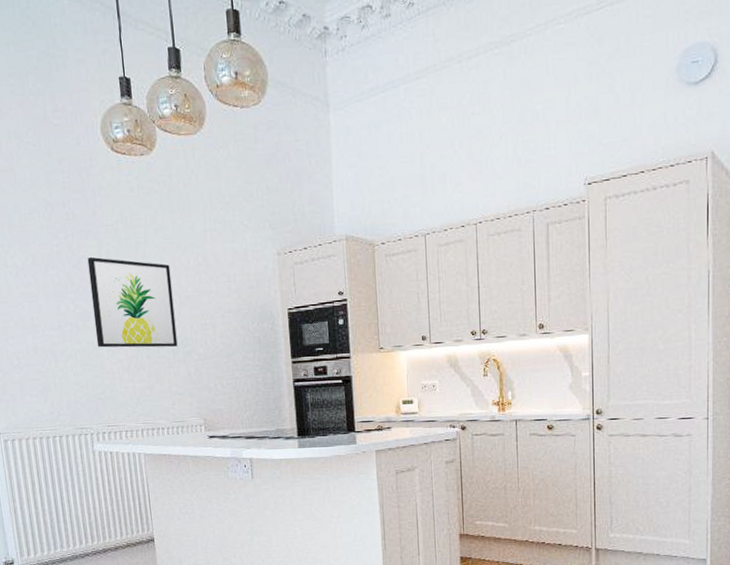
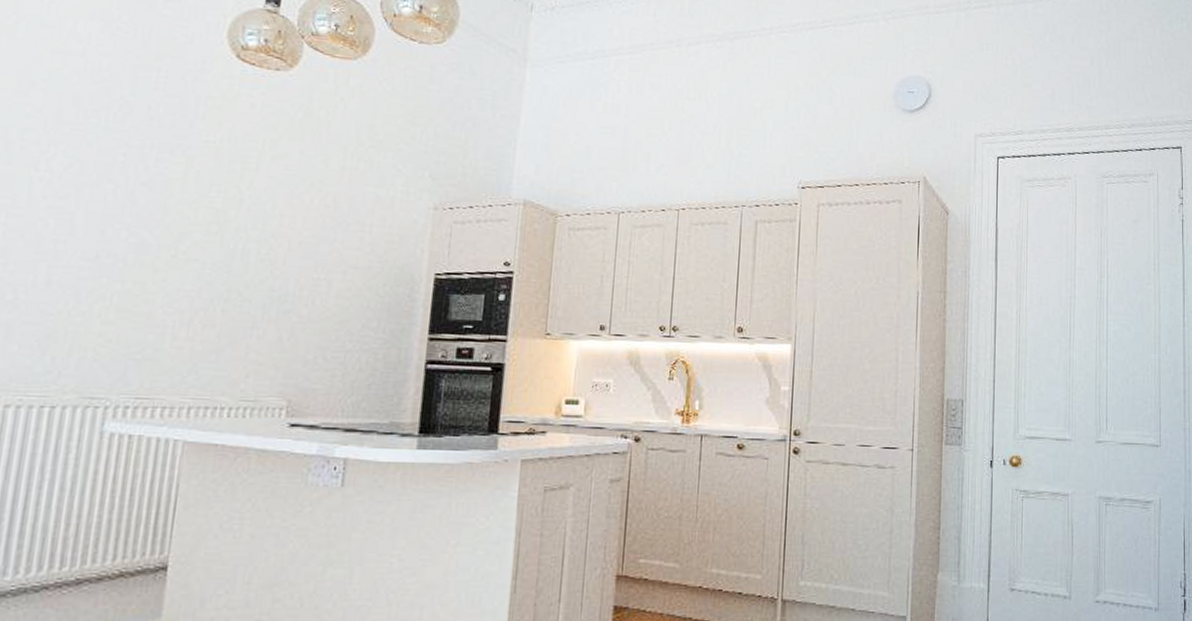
wall art: present [87,256,178,348] -> none [149,175,284,302]

